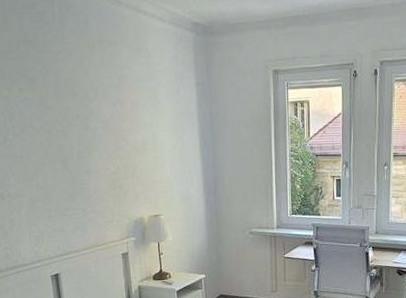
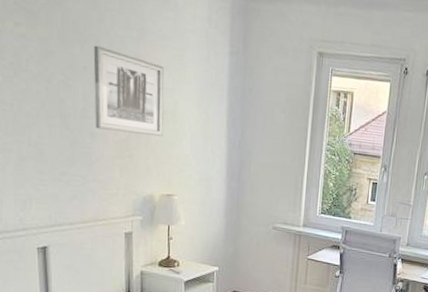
wall art: none [83,96,146,167] -> present [93,45,164,136]

